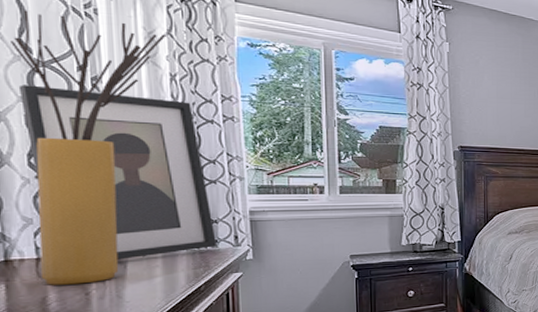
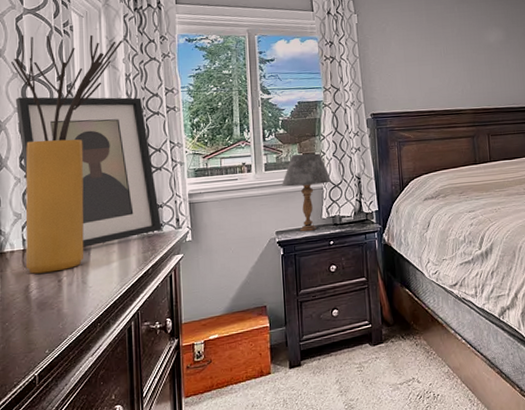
table lamp: none [358,179,413,257] -> present [282,153,331,232]

